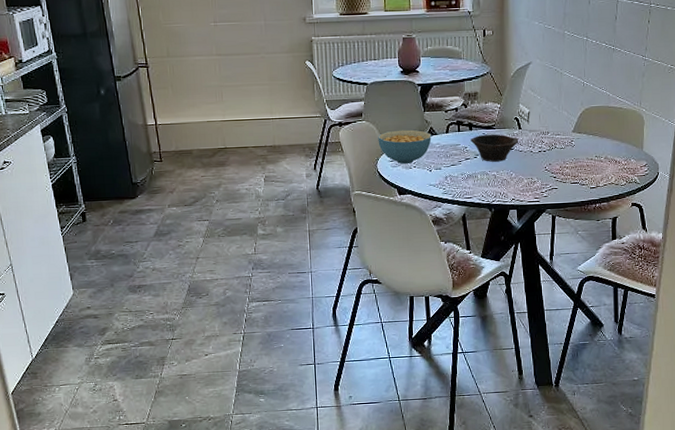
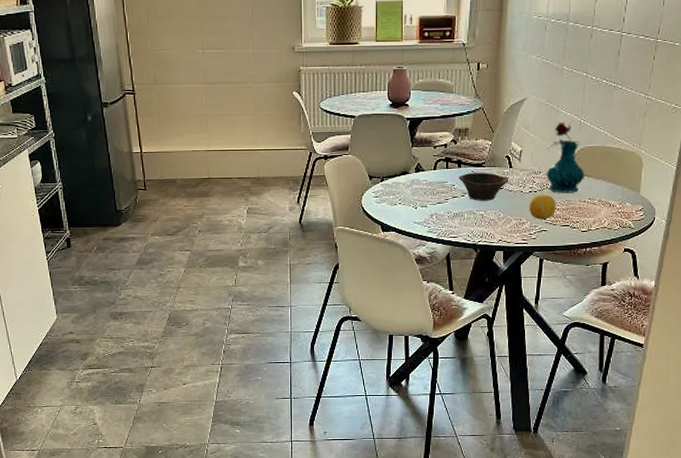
cereal bowl: present [378,129,432,165] -> none [363,165,418,201]
fruit: none [539,152,565,178] -> present [529,193,556,220]
vase: none [554,82,591,152] -> present [546,120,585,193]

